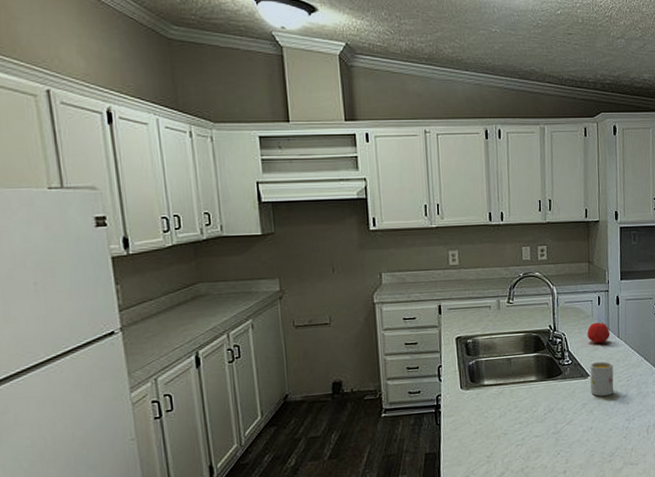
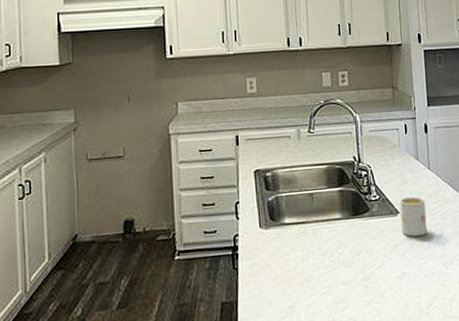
apple: present [587,322,610,344] -> none [394,152,420,177]

